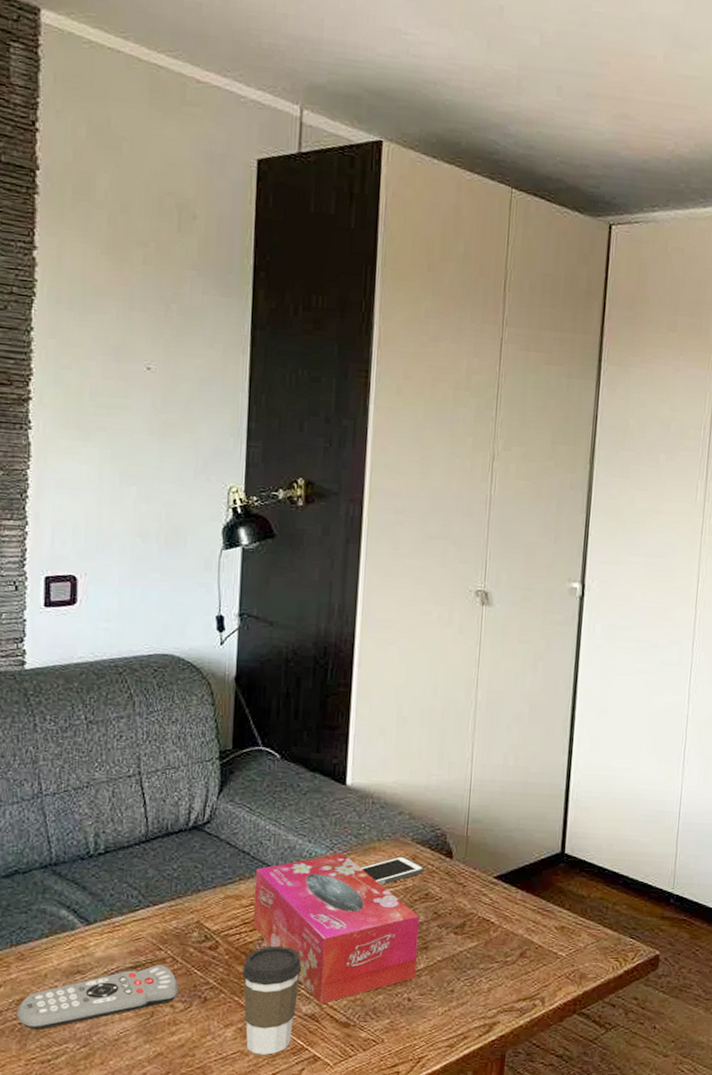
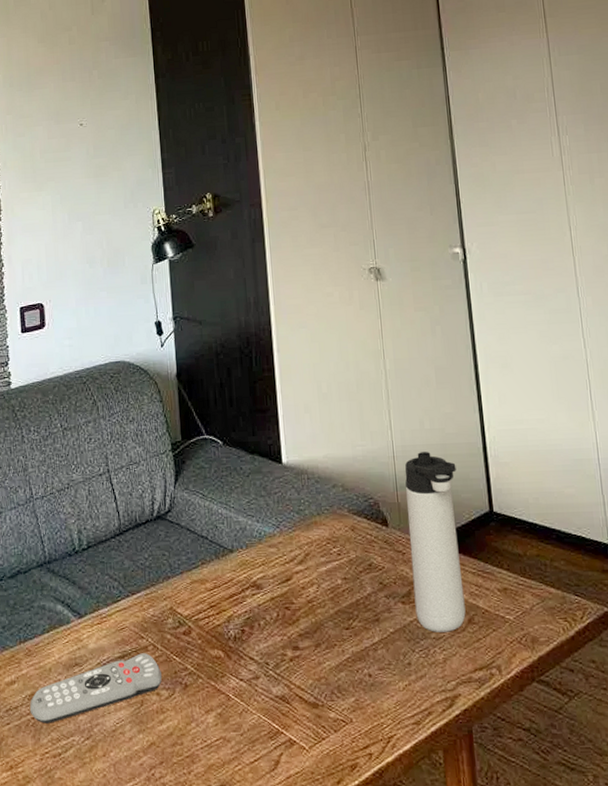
coffee cup: present [243,945,302,1055] -> none [215,627,268,741]
tissue box: present [253,853,420,1004] -> none [214,530,372,685]
cell phone: present [359,856,425,885] -> none [305,528,364,559]
thermos bottle: none [467,788,535,964] -> present [405,452,466,632]

